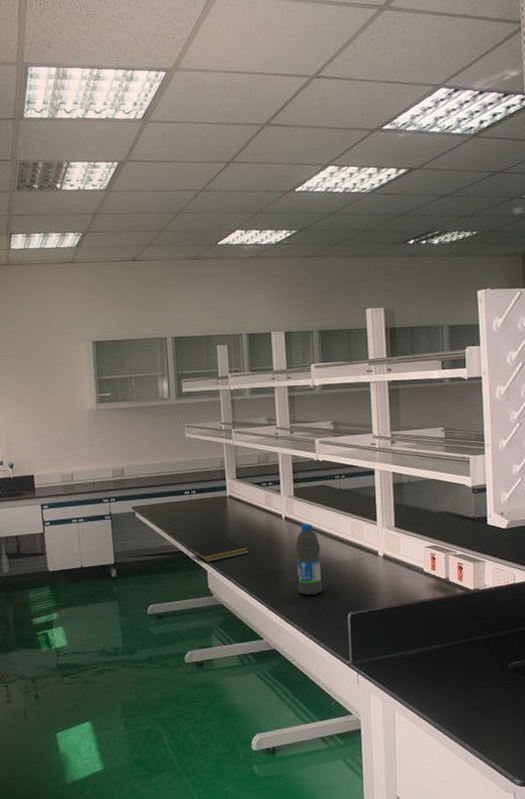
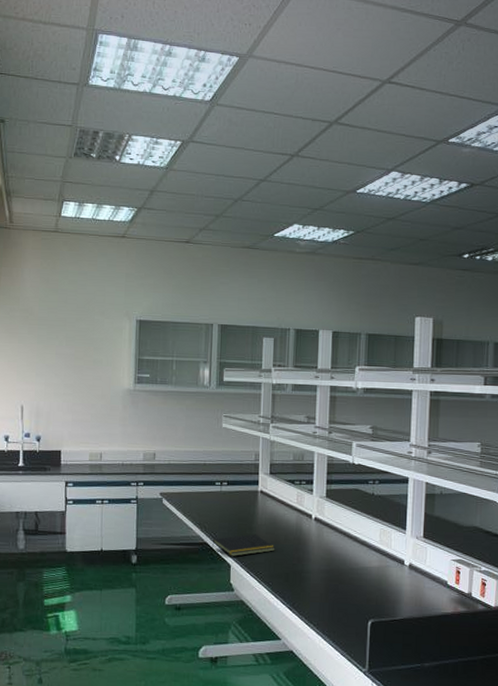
water bottle: present [296,524,323,596] -> none [321,526,347,599]

